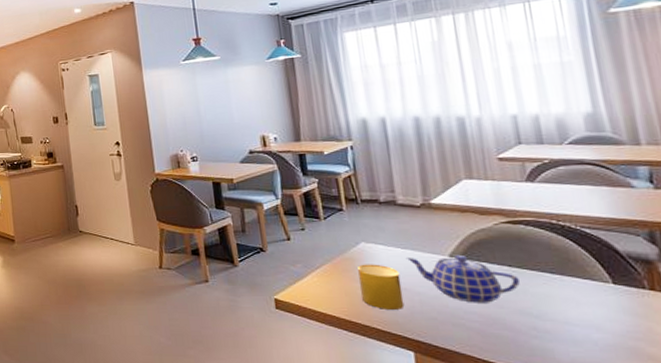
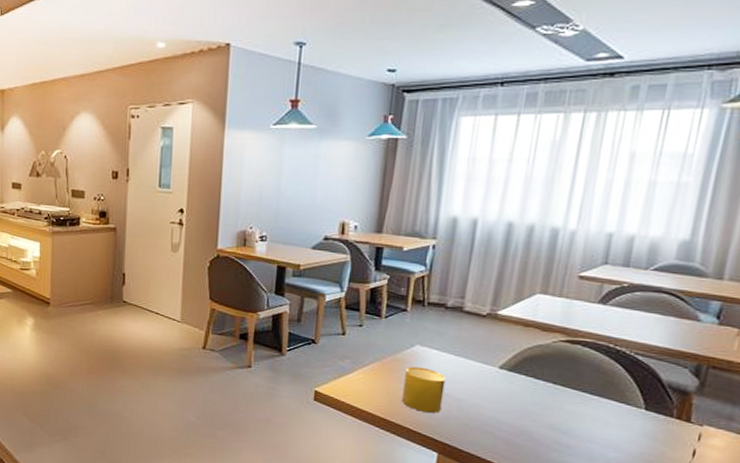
teapot: present [405,256,520,303] -> none [456,365,559,416]

